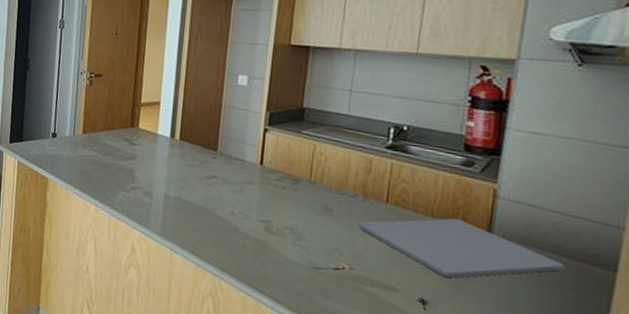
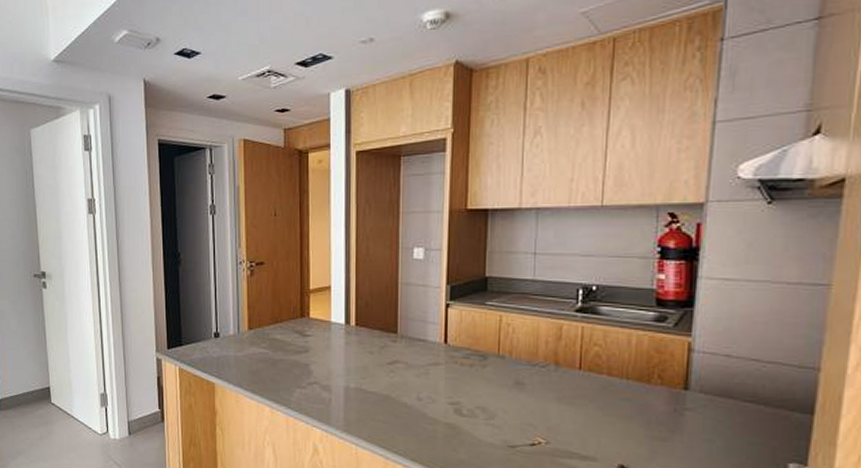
cutting board: present [358,218,564,278] -> none [551,377,762,440]

